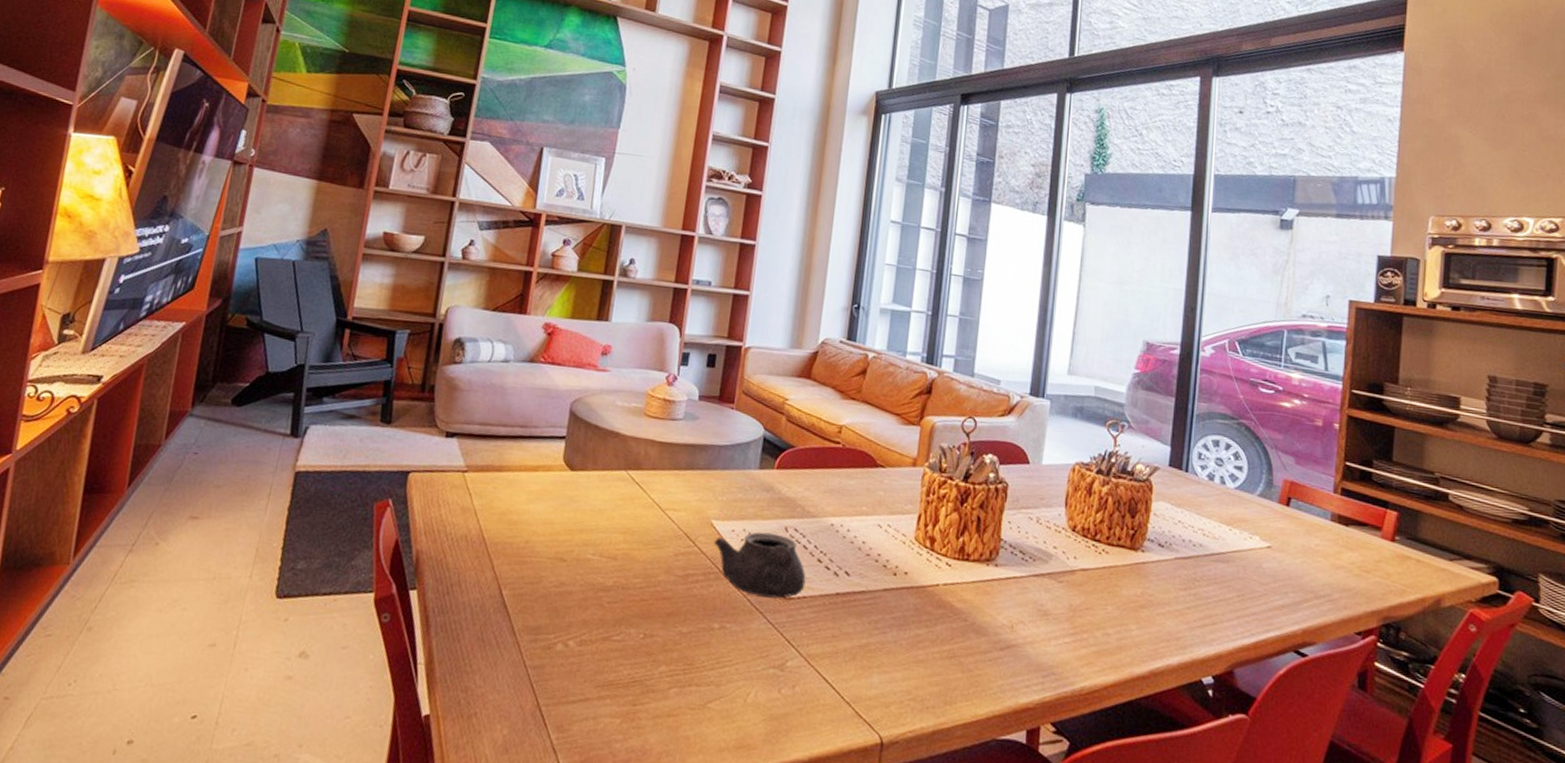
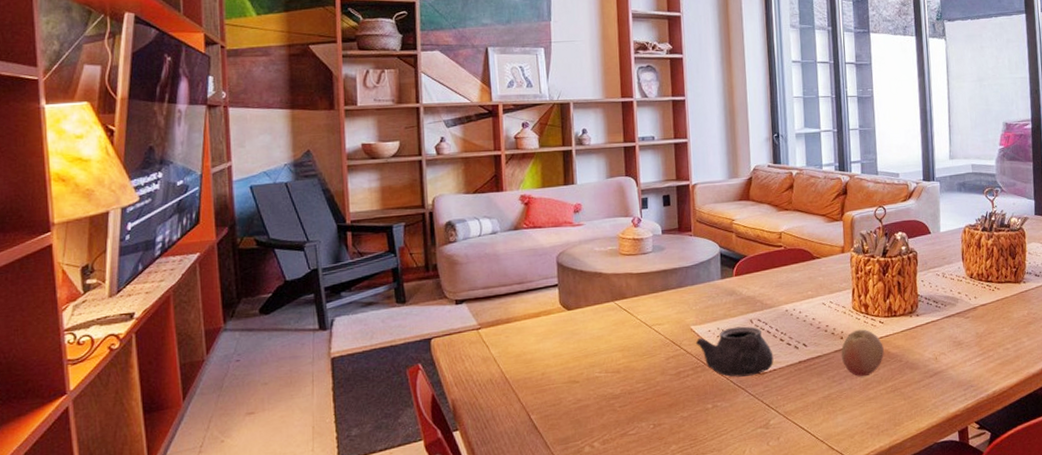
fruit: none [890,567,947,631] -> present [841,329,884,377]

